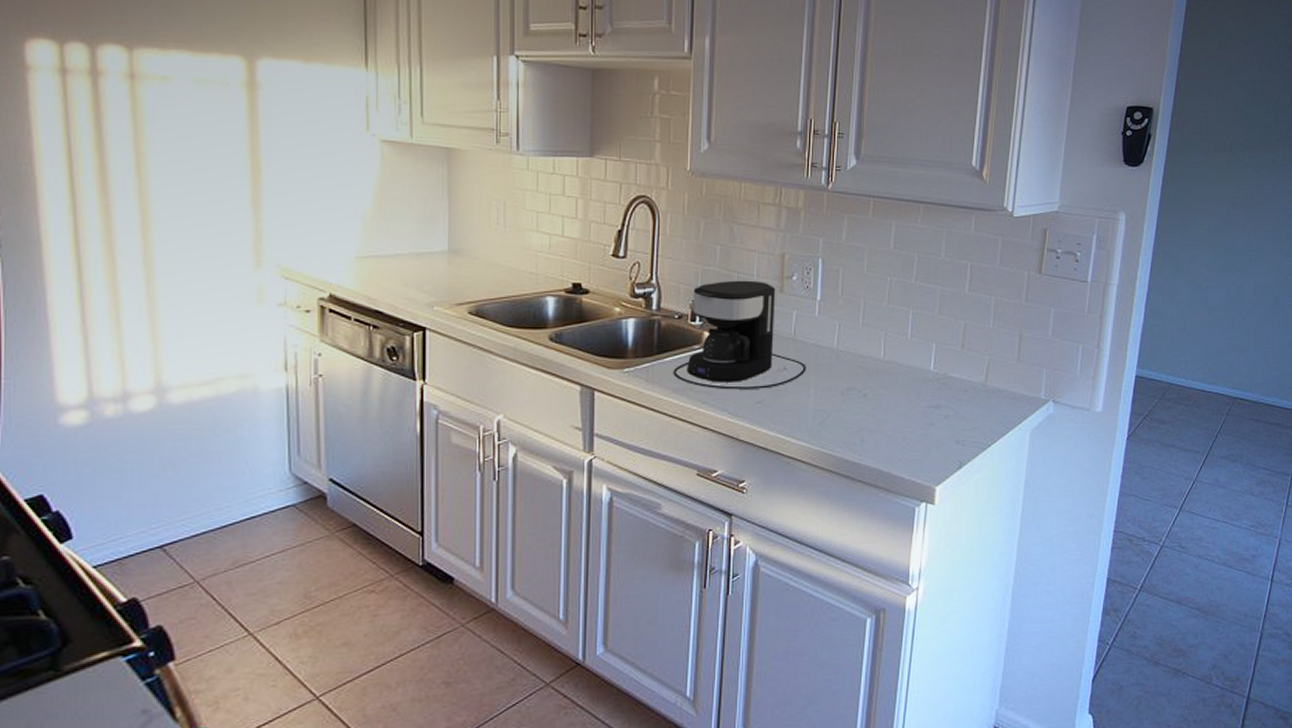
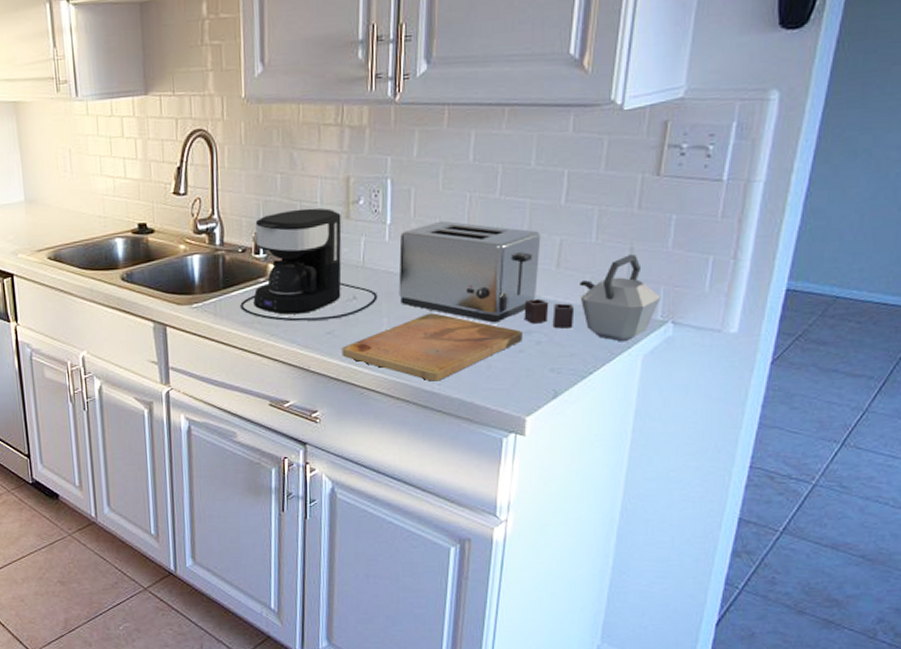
cutting board: none [771,386,933,452] -> present [341,313,522,382]
toaster: none [826,300,949,397] -> present [398,220,541,323]
kettle: none [934,340,1044,418] -> present [524,254,661,342]

